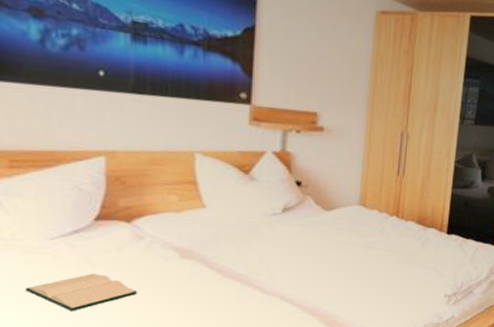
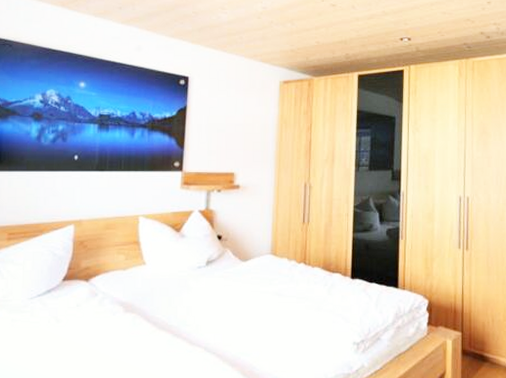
hardback book: present [25,274,137,311] -> none [8,329,89,365]

